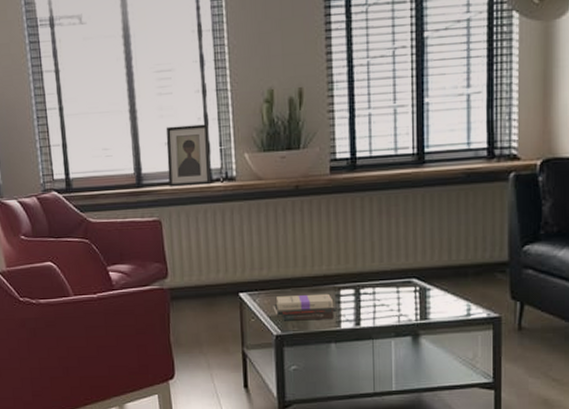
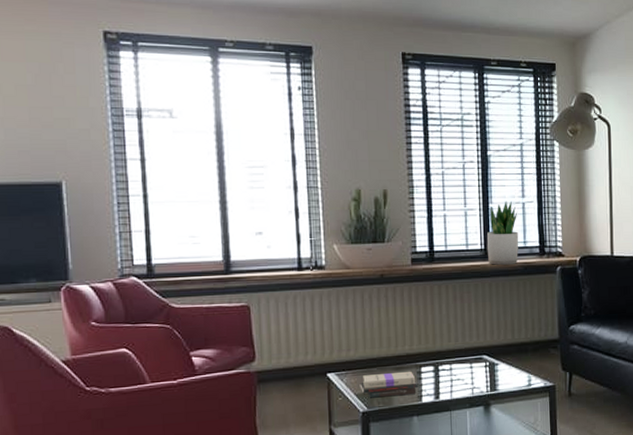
picture frame: present [166,124,212,187] -> none [257,217,301,274]
planter: none [420,93,461,173] -> present [486,201,519,266]

